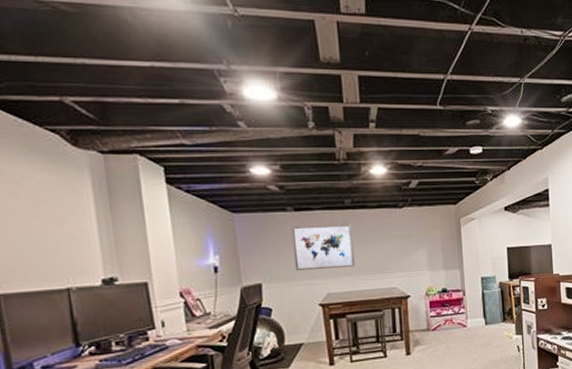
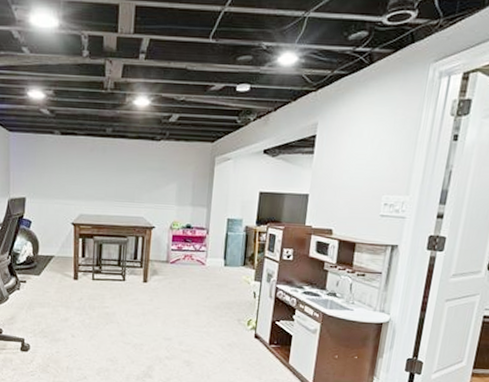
wall art: present [291,223,355,272] -> none [55,148,110,192]

